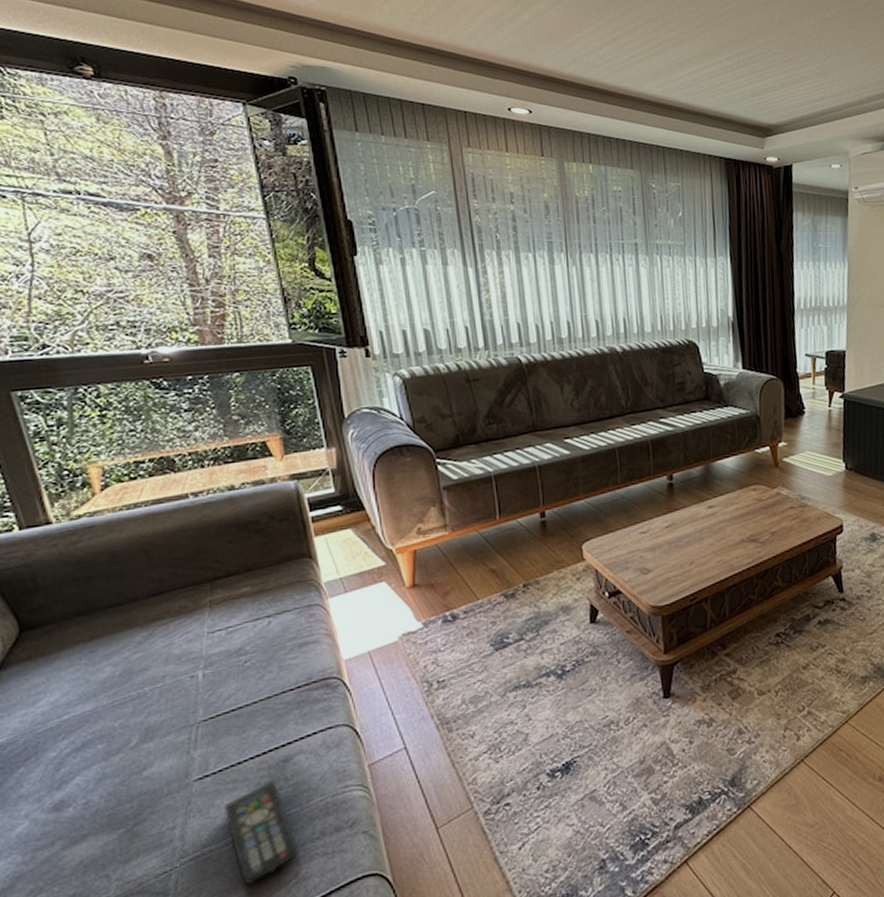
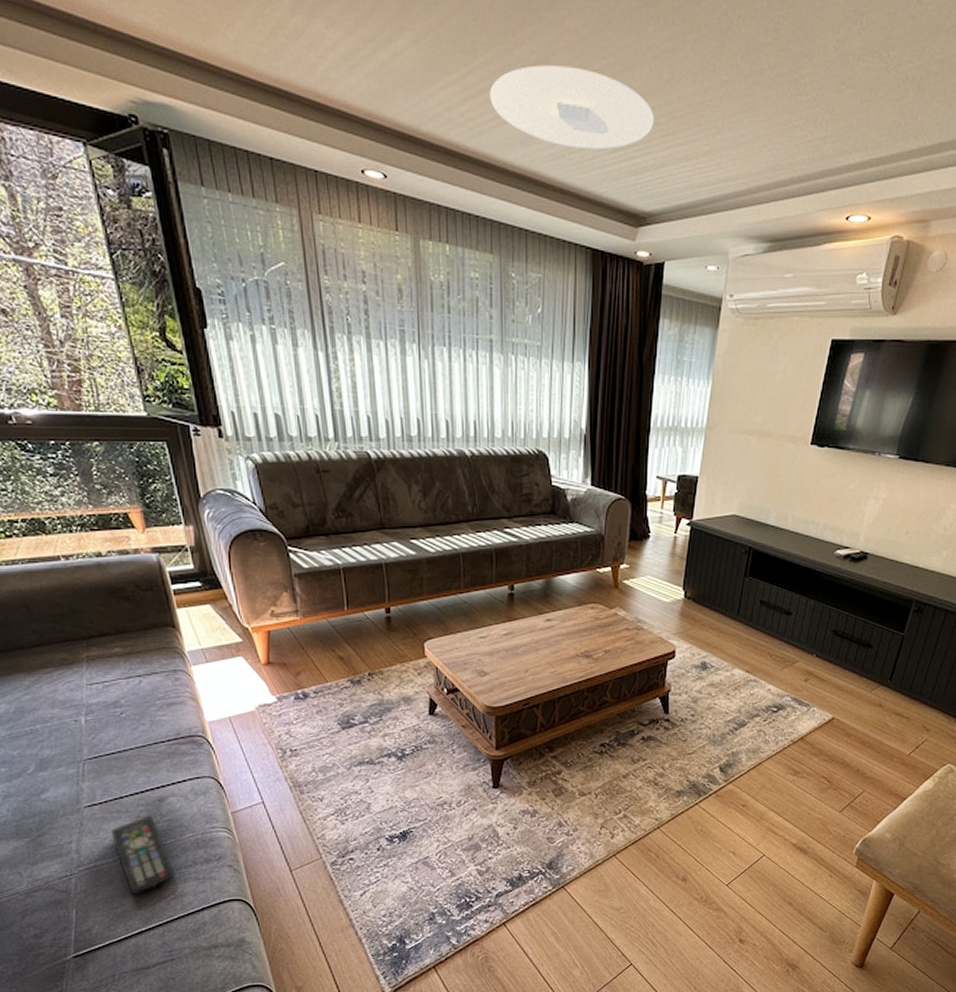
ceiling light: none [623,15,771,78] -> present [489,65,654,150]

